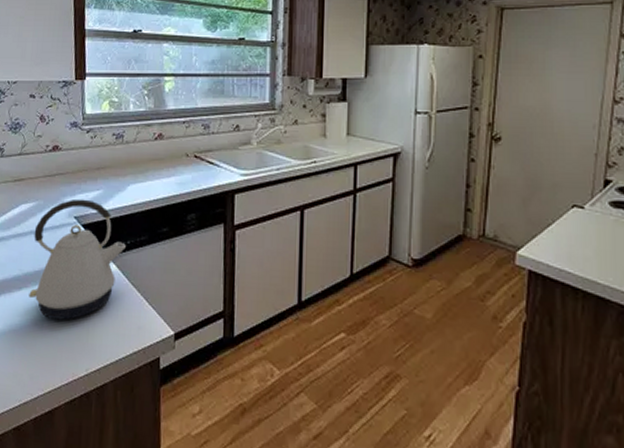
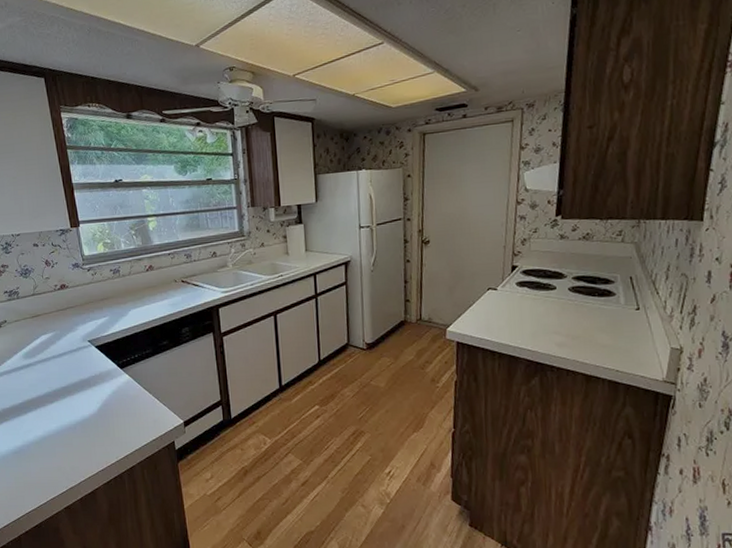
kettle: present [29,198,126,320] -> none [56,325,135,423]

